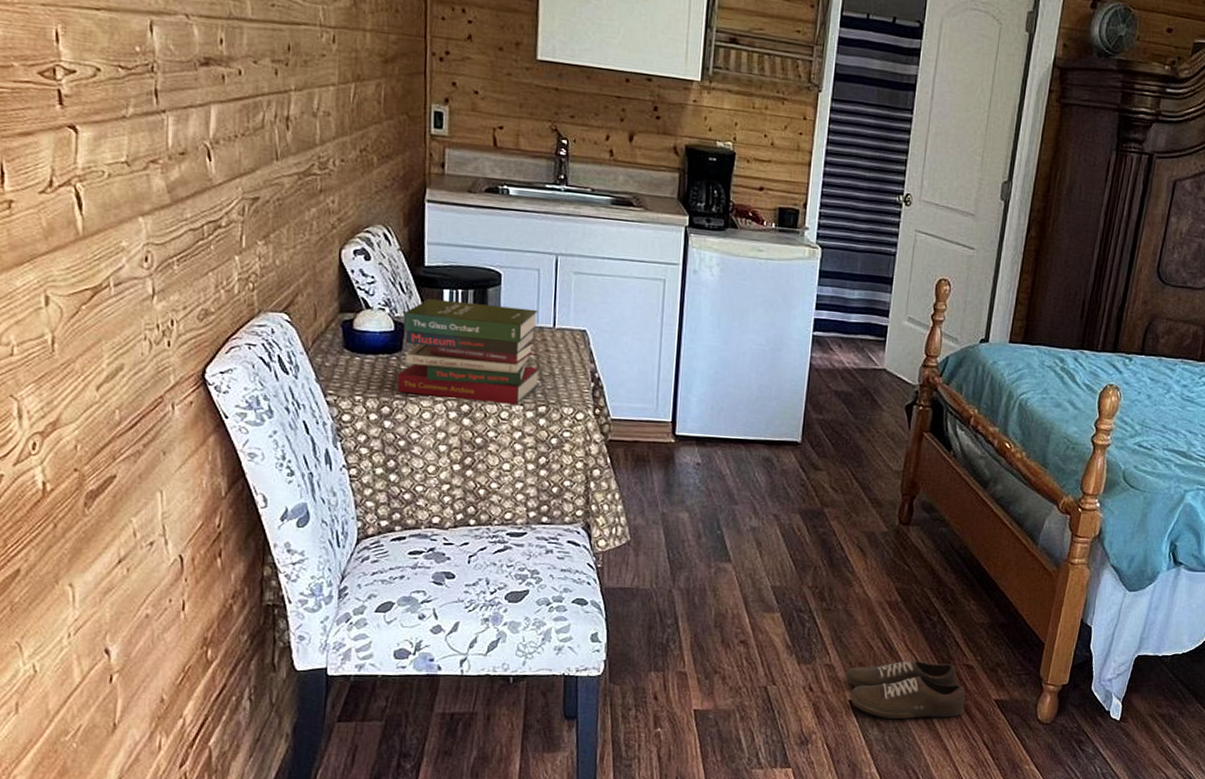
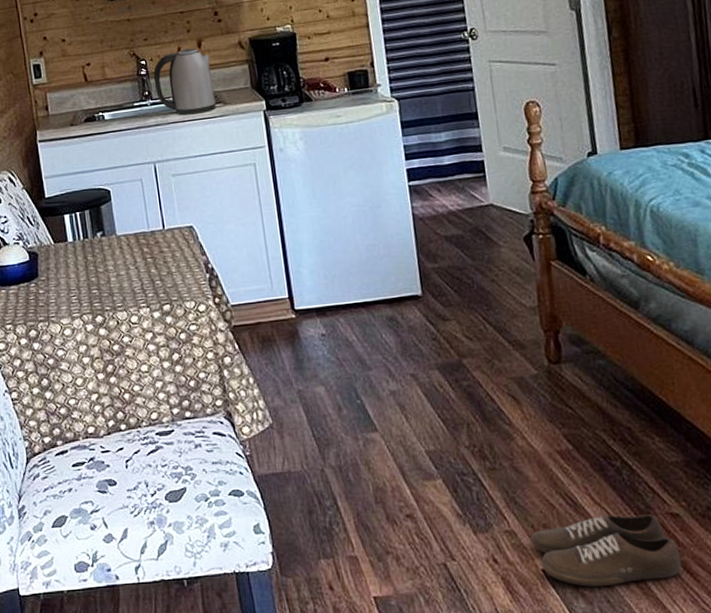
books: present [397,298,540,405] -> none [34,216,160,315]
kettle: none [572,138,640,215] -> present [153,48,216,116]

